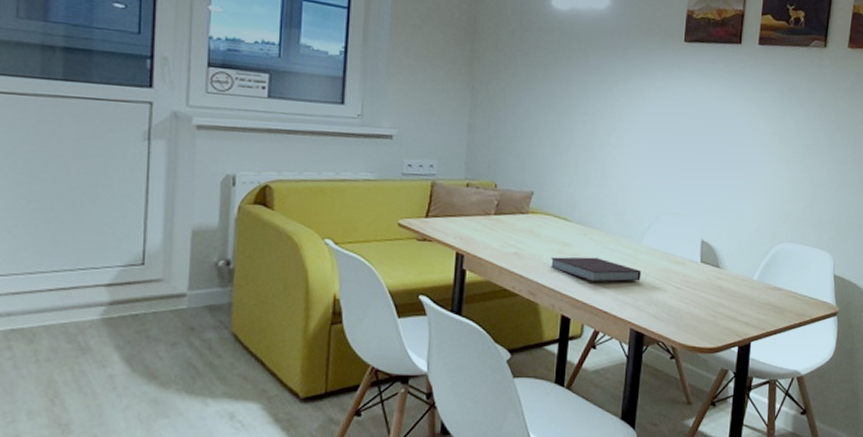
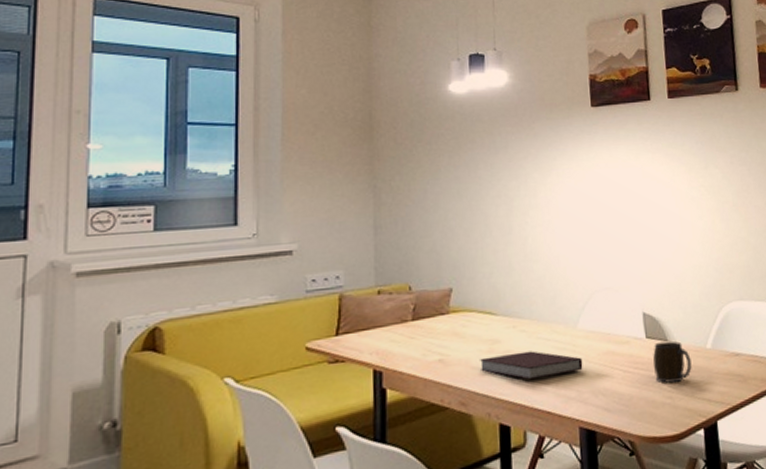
mug: none [703,267,738,304] -> present [653,341,692,383]

